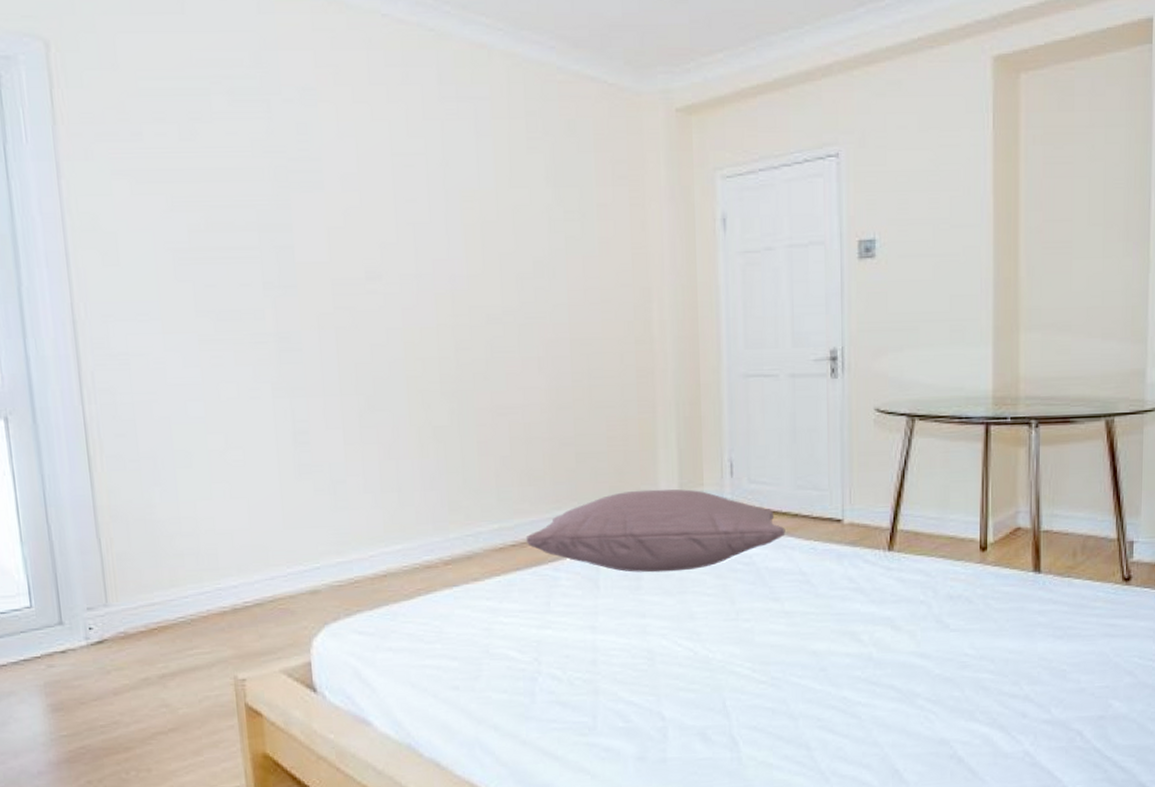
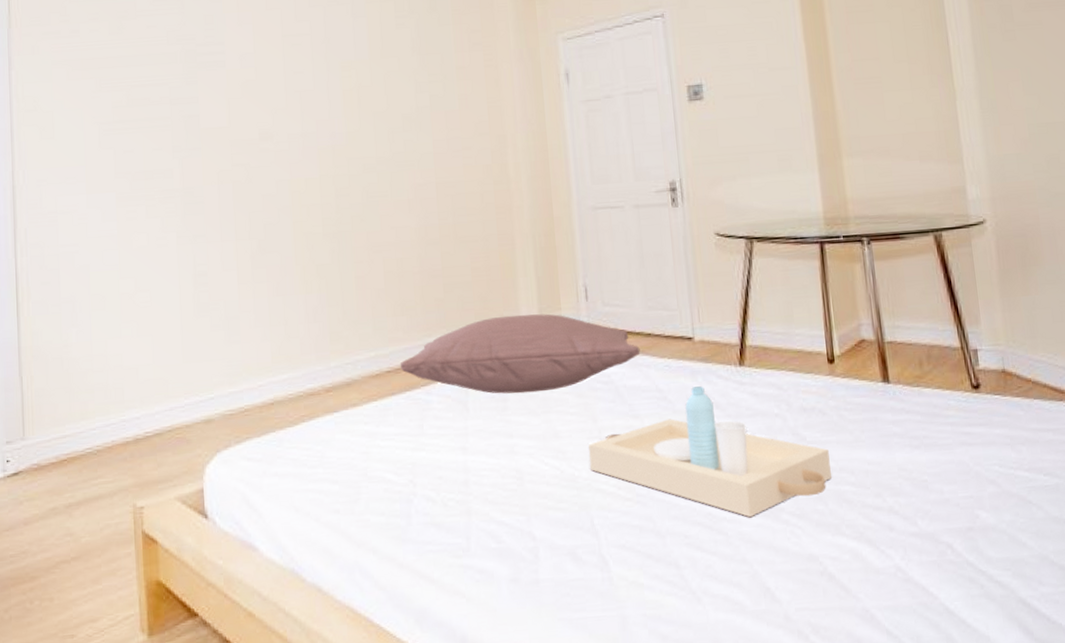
serving tray: none [725,570,971,702] -> present [589,386,832,517]

